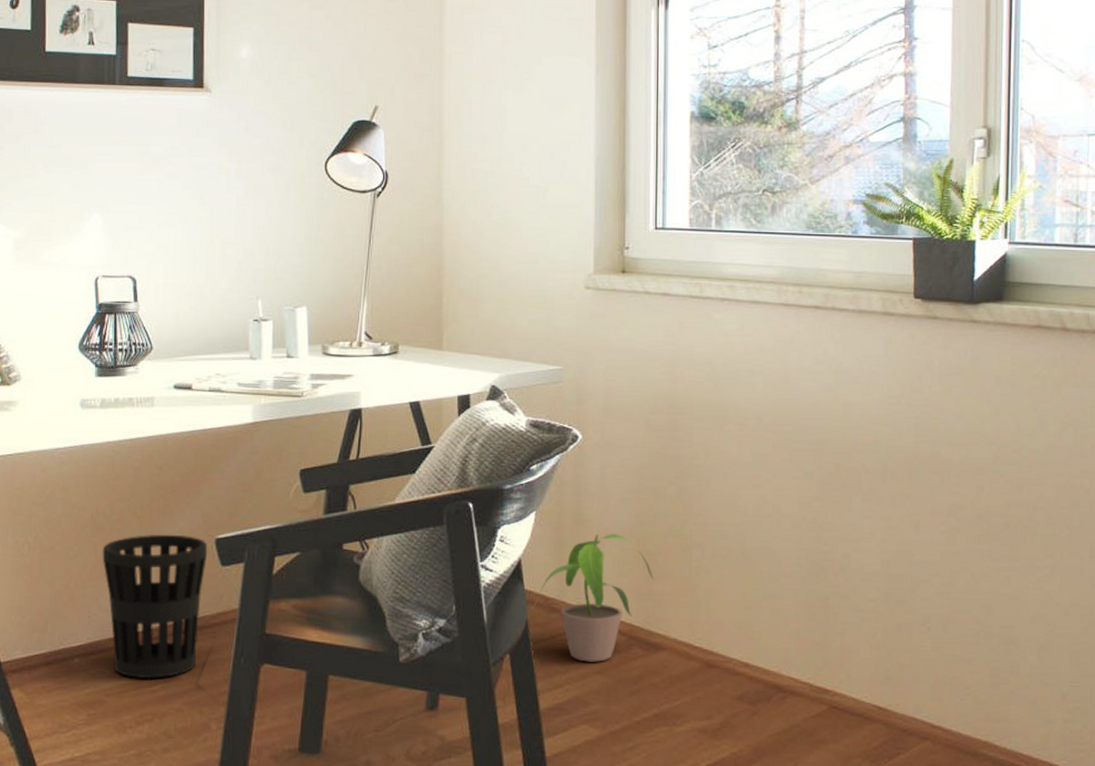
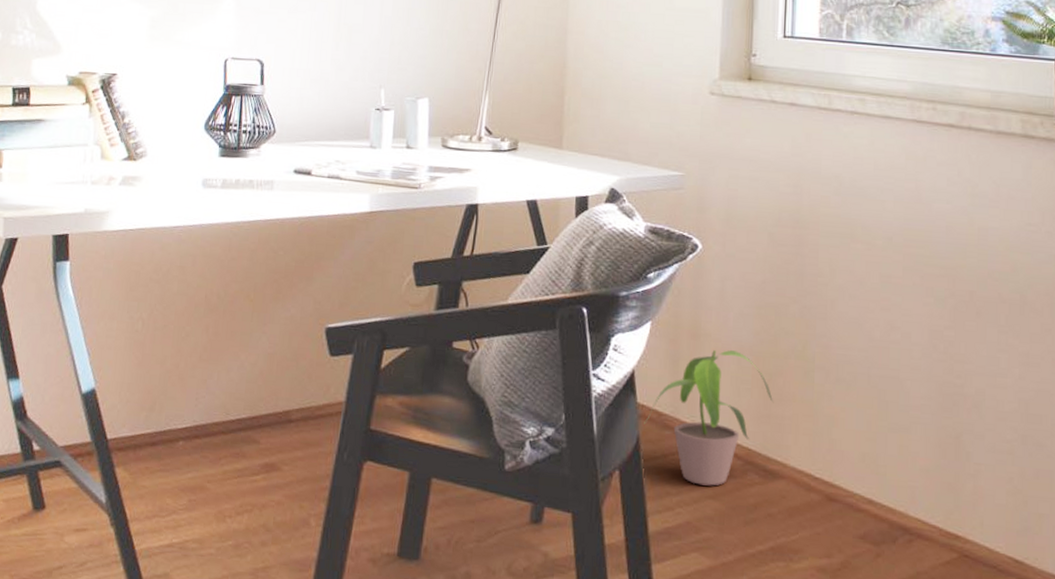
wastebasket: present [102,534,208,679] -> none [213,318,317,468]

